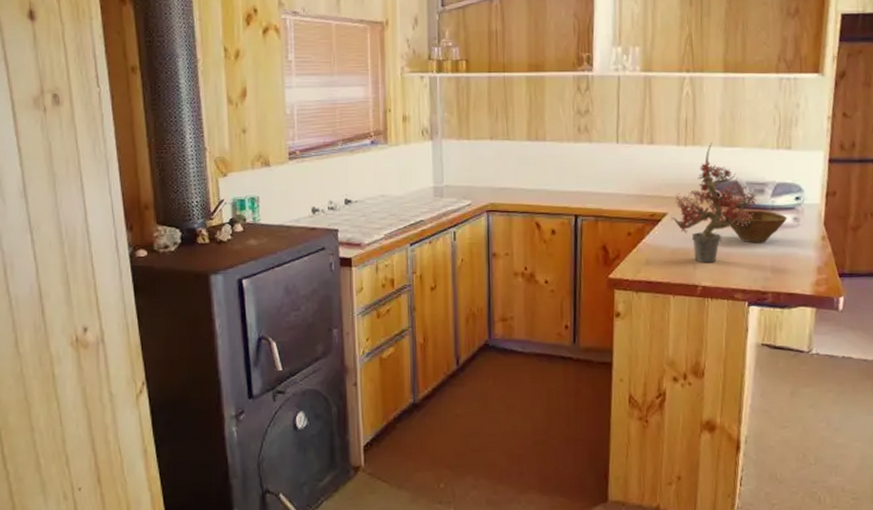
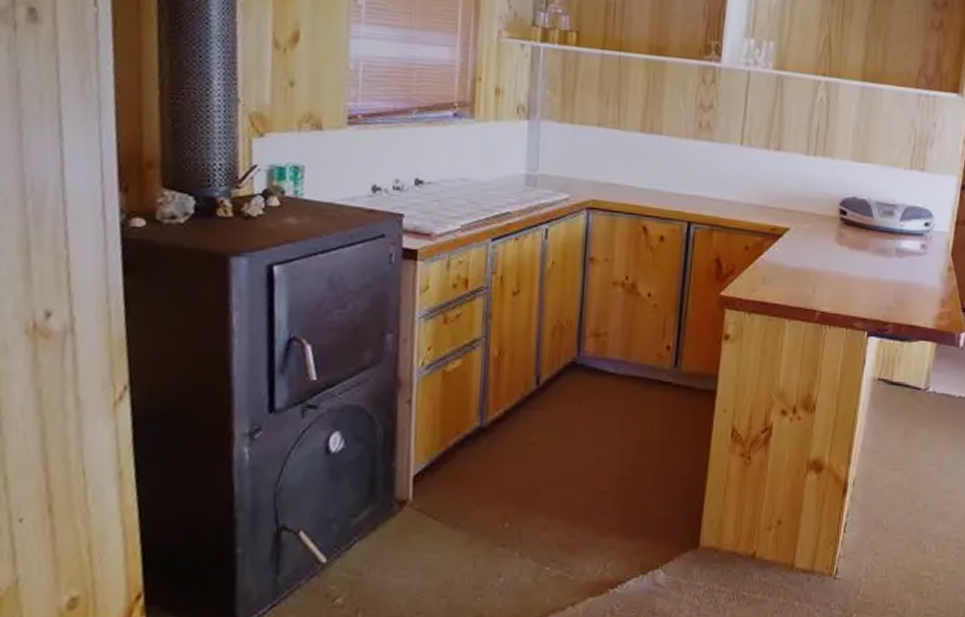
potted plant: present [670,142,757,263] -> none [793,155,885,287]
bowl: present [729,209,787,243] -> none [854,232,915,269]

